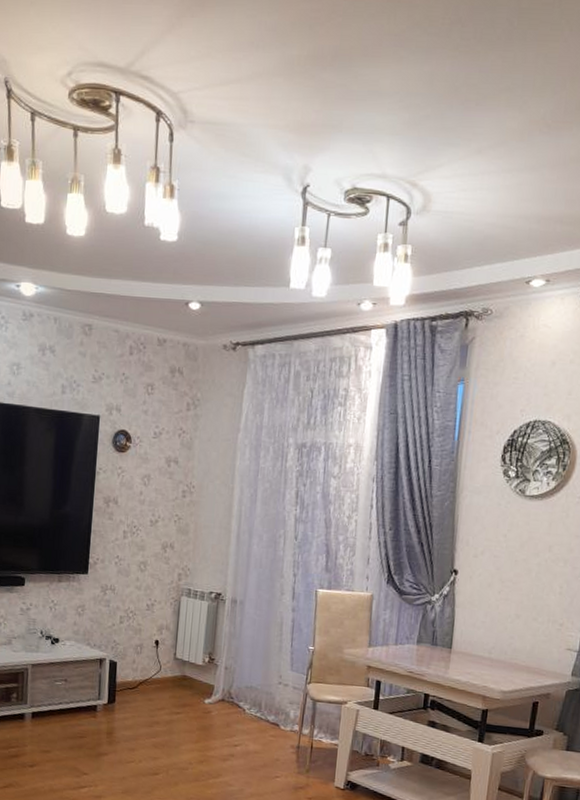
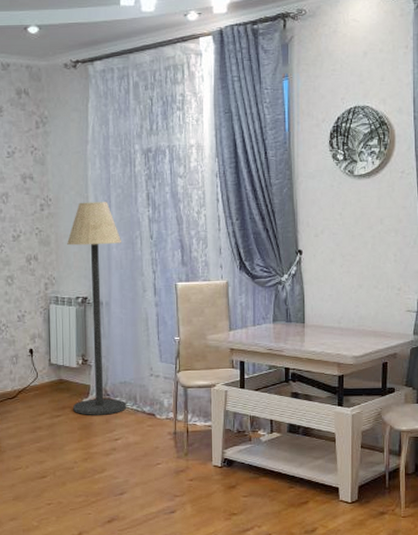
floor lamp: none [194,493,265,719] -> present [67,202,127,415]

